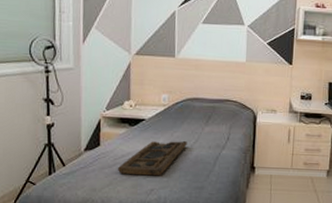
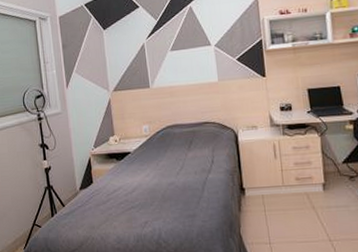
decorative tray: present [118,140,187,176] -> none [112,168,173,209]

